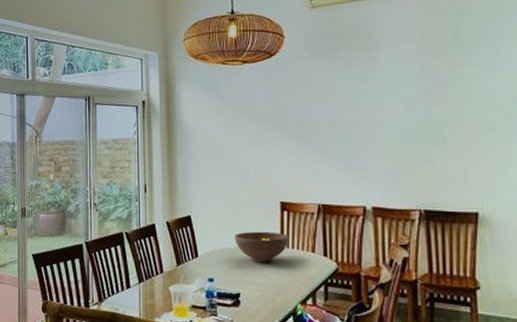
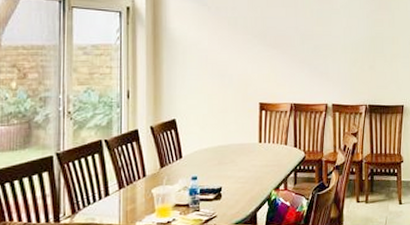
fruit bowl: present [234,231,289,263] -> none [218,129,266,158]

